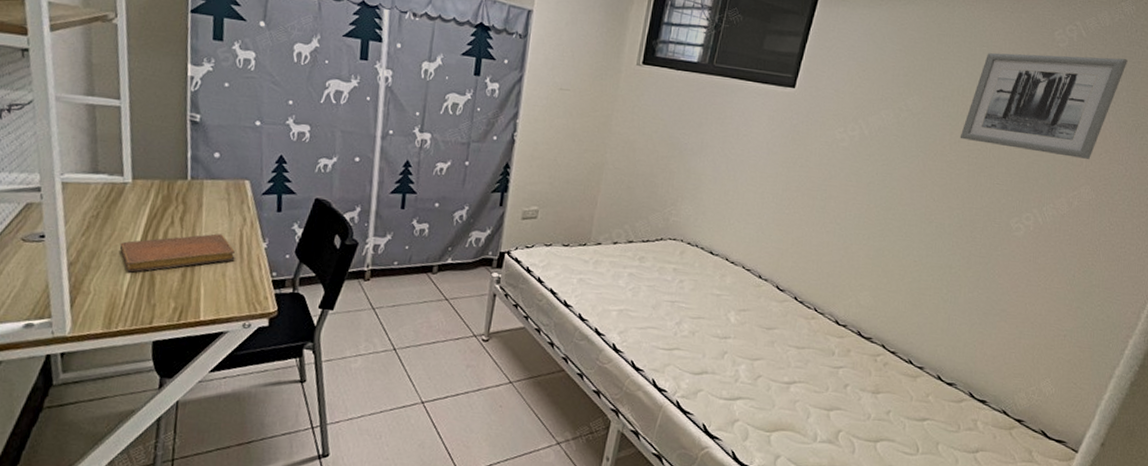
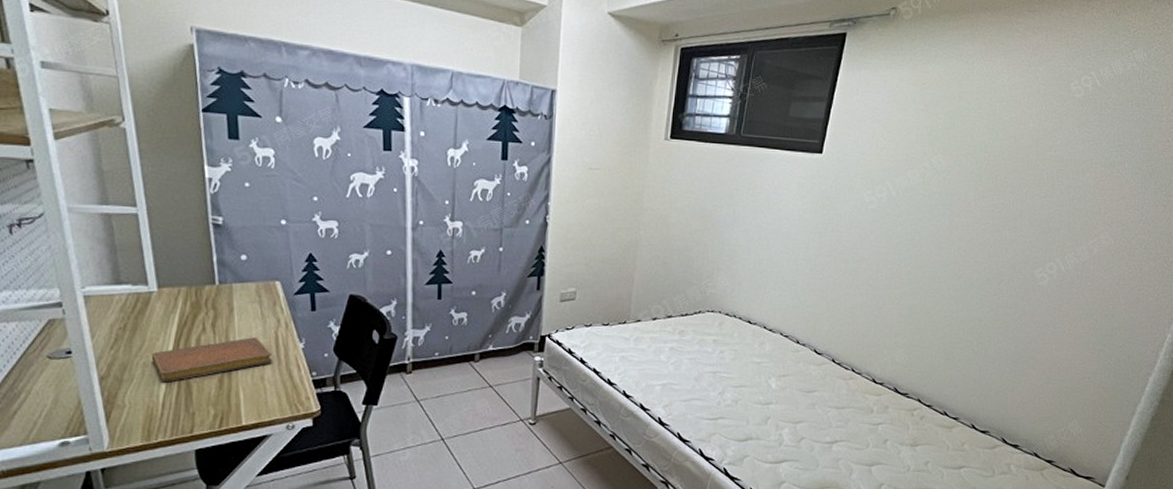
wall art: present [959,52,1128,159] -> none [983,105,1141,206]

